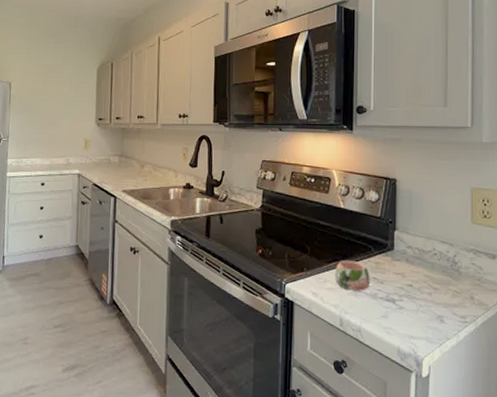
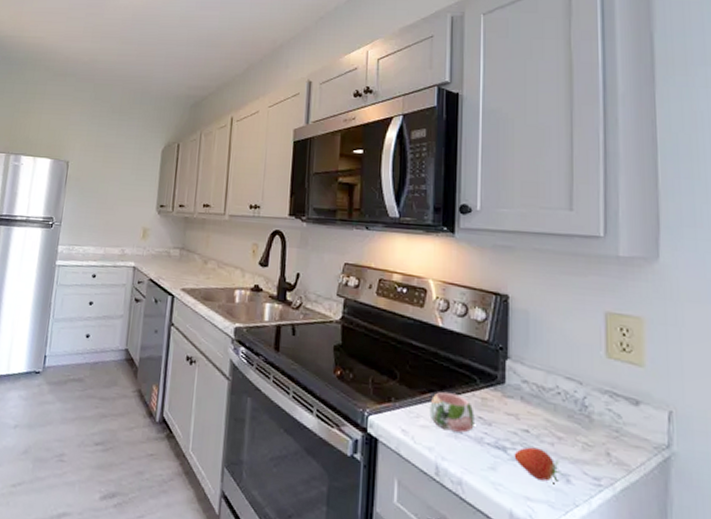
fruit: none [401,297,438,323] -> present [514,447,563,483]

